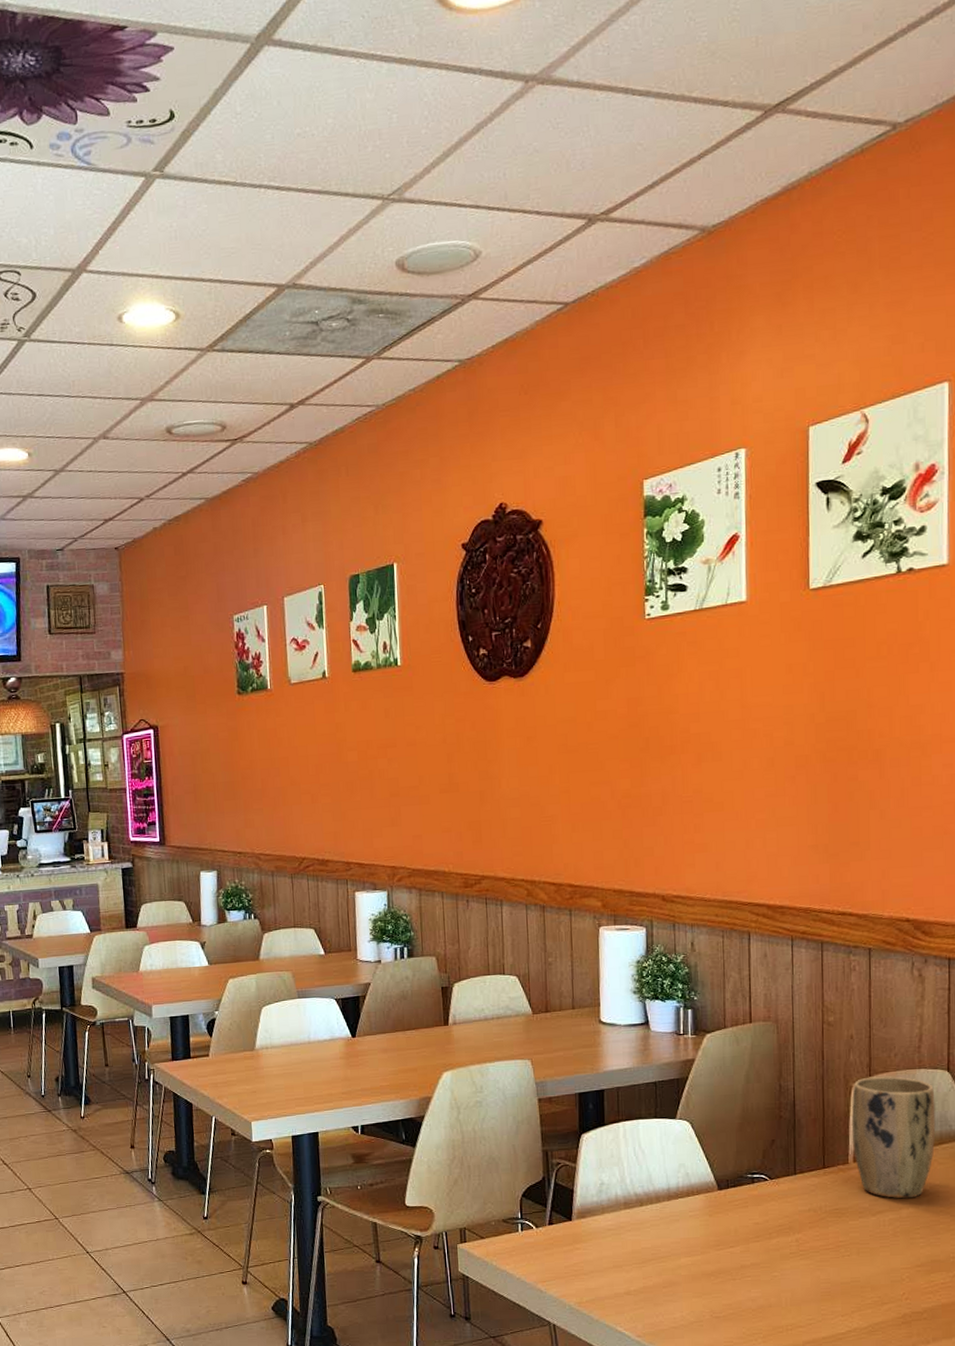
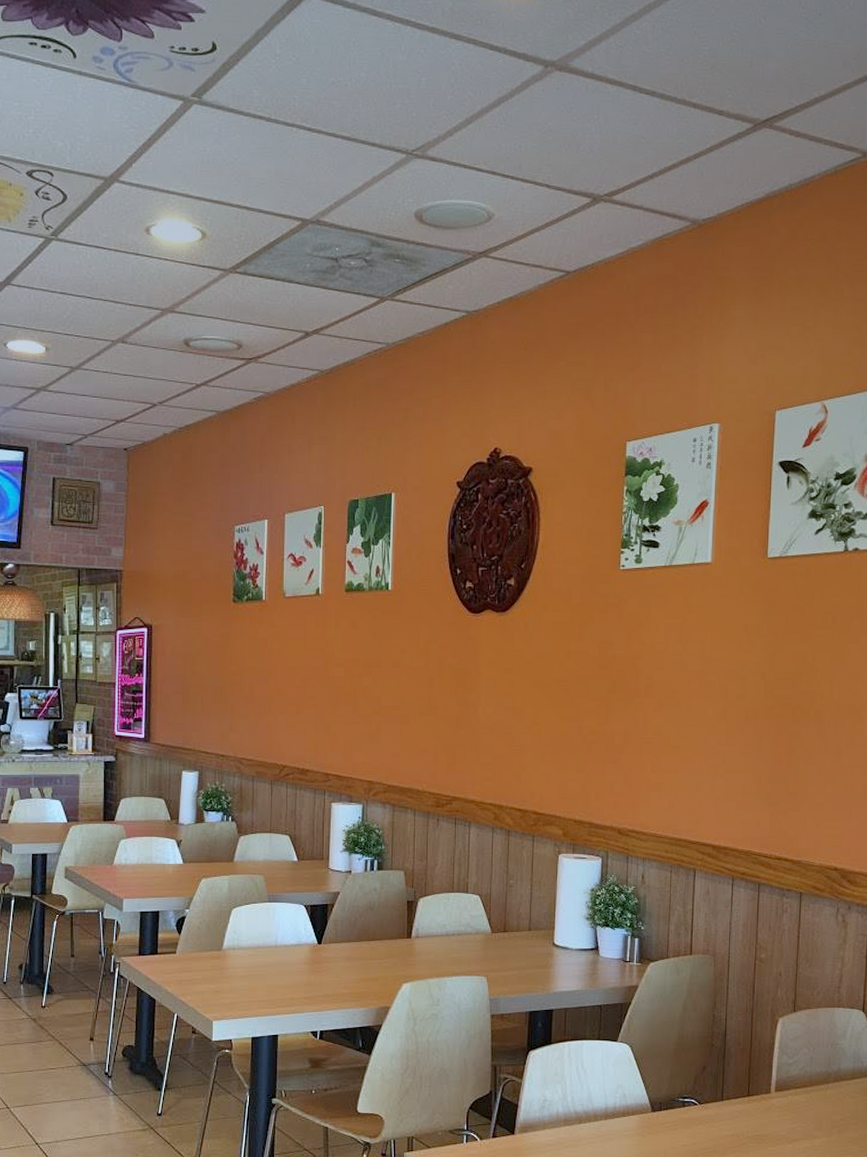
plant pot: present [852,1076,936,1199] -> none [775,1012,851,1129]

